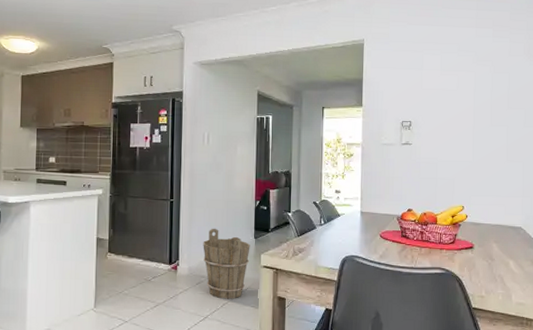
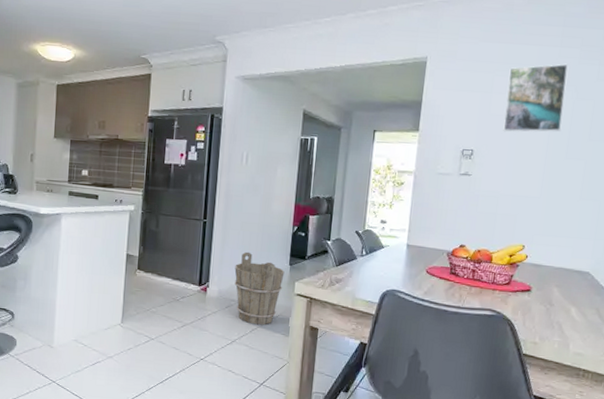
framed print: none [435,42,485,104] -> present [503,63,569,132]

